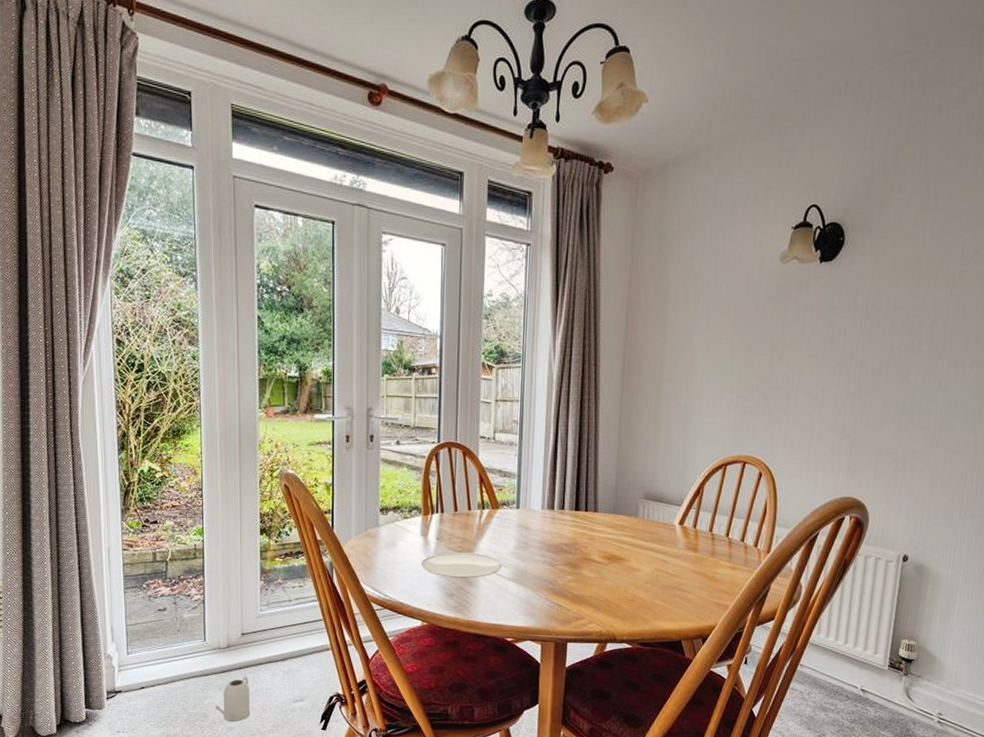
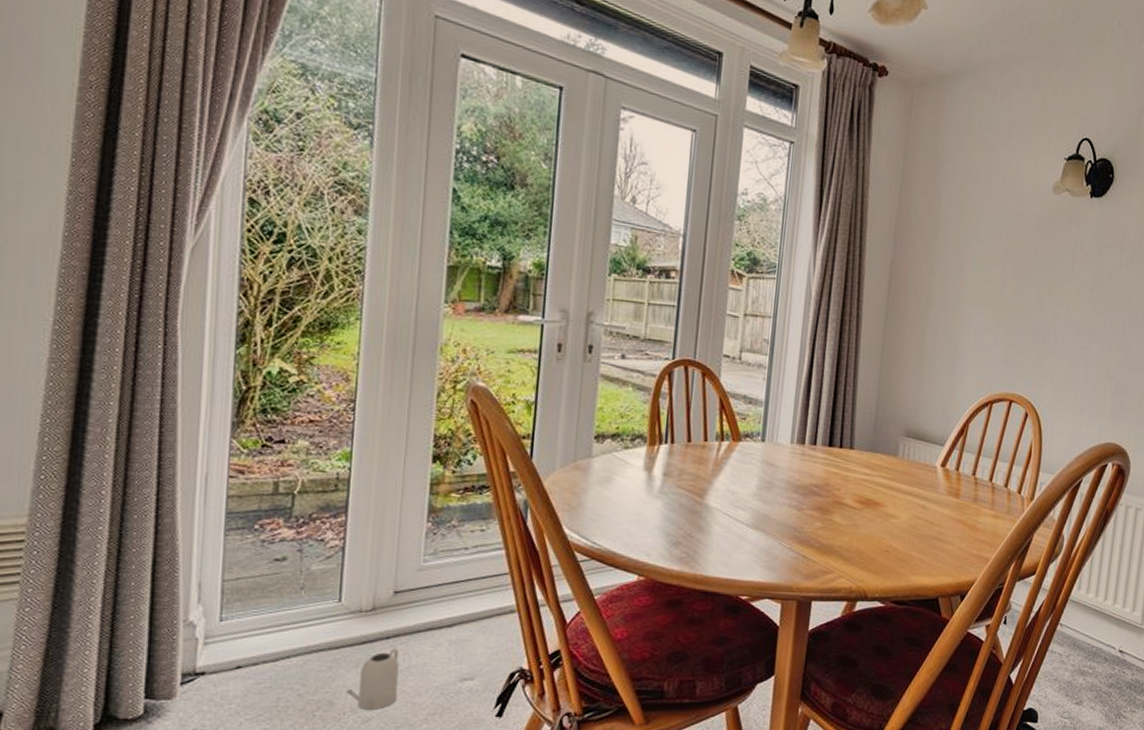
plate: present [421,552,502,578] -> none [641,491,741,523]

